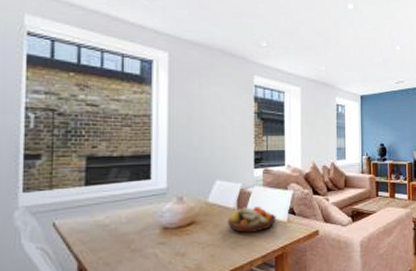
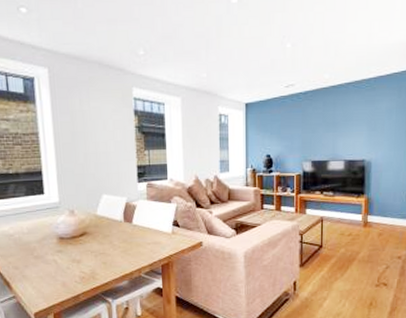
fruit bowl: present [227,207,276,233] -> none [115,219,161,243]

